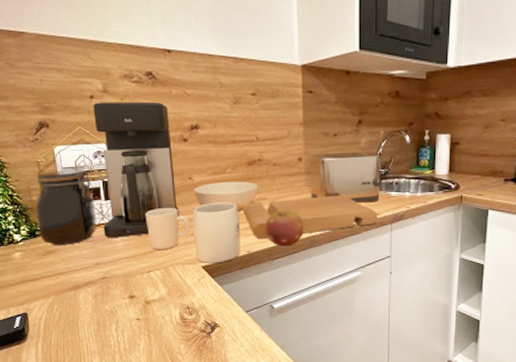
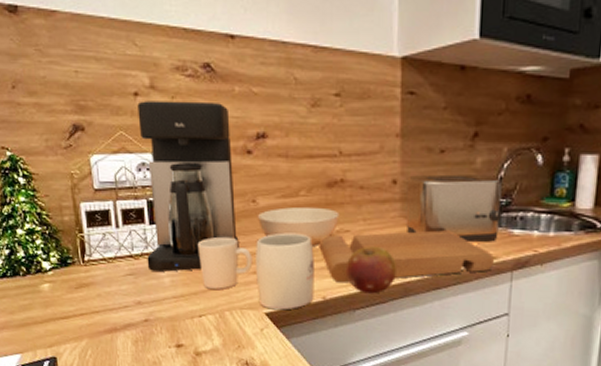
jar: present [36,169,97,245] -> none [68,184,140,277]

